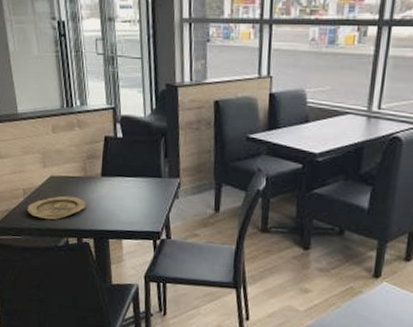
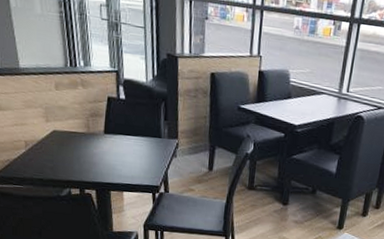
plate: present [27,195,87,220] -> none [29,149,90,172]

